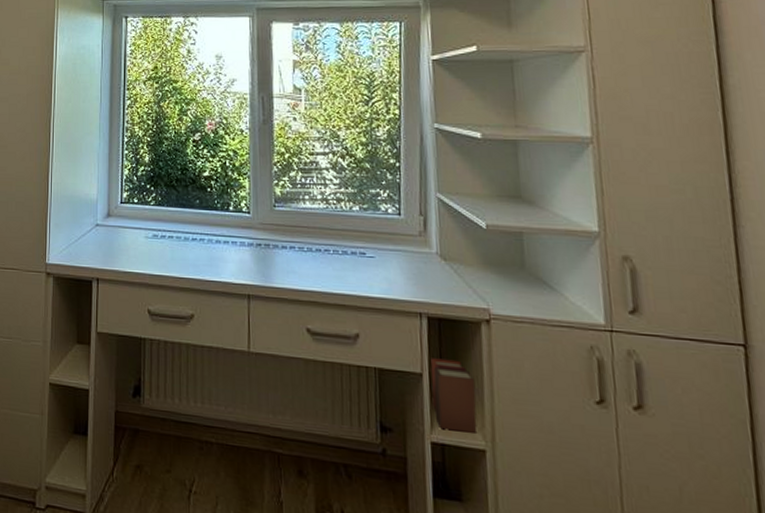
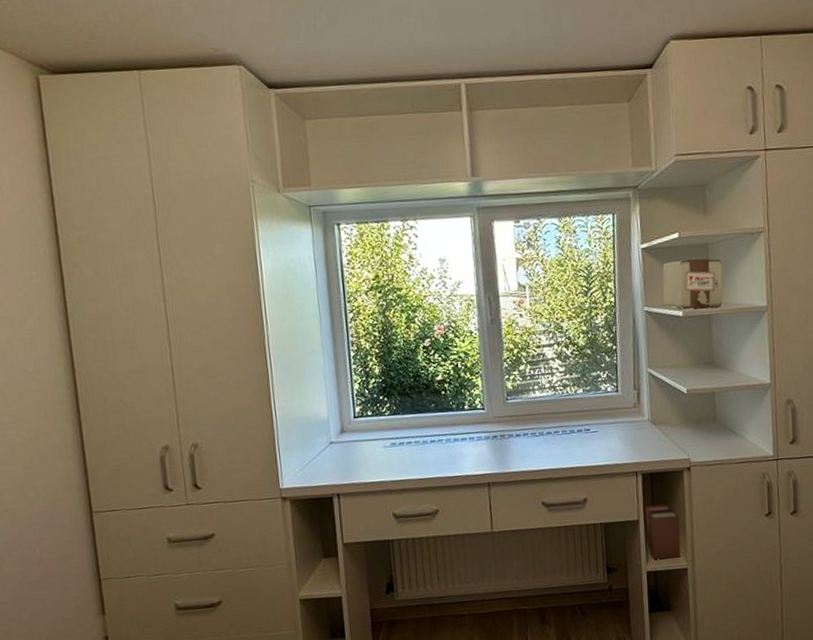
box: none [457,75,533,132] -> present [662,258,723,309]

